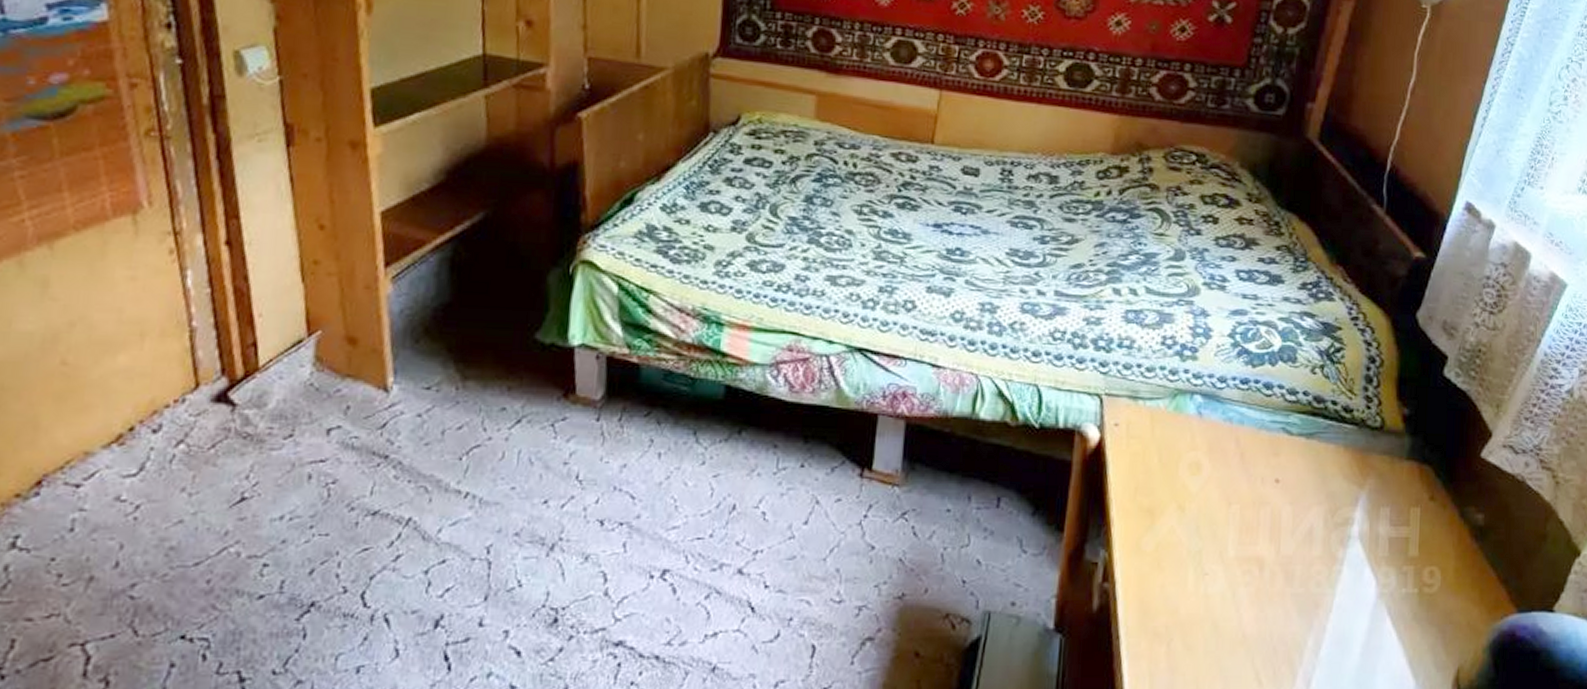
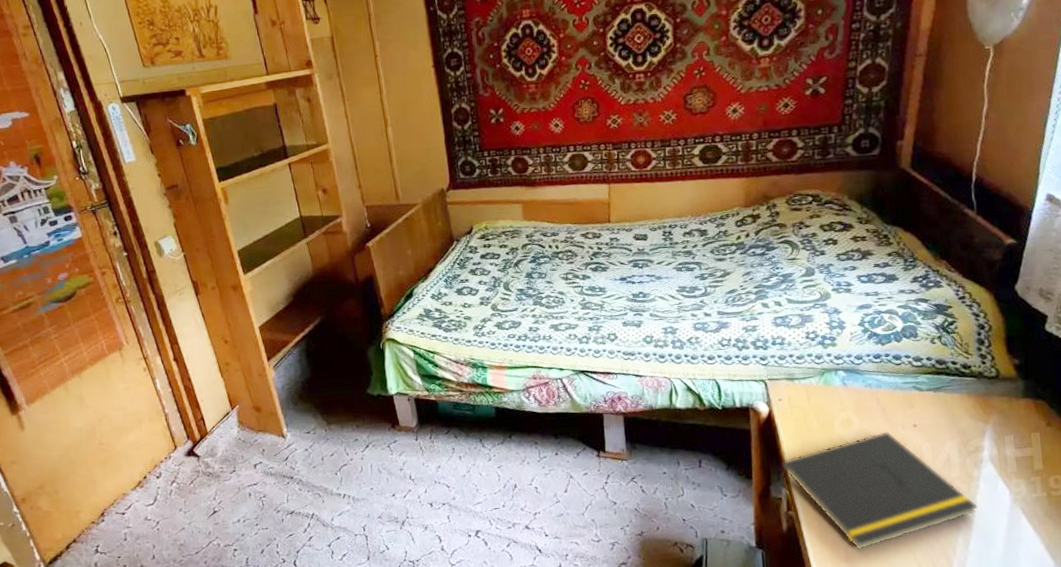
notepad: none [1098,483,1338,646] -> present [779,430,979,550]

